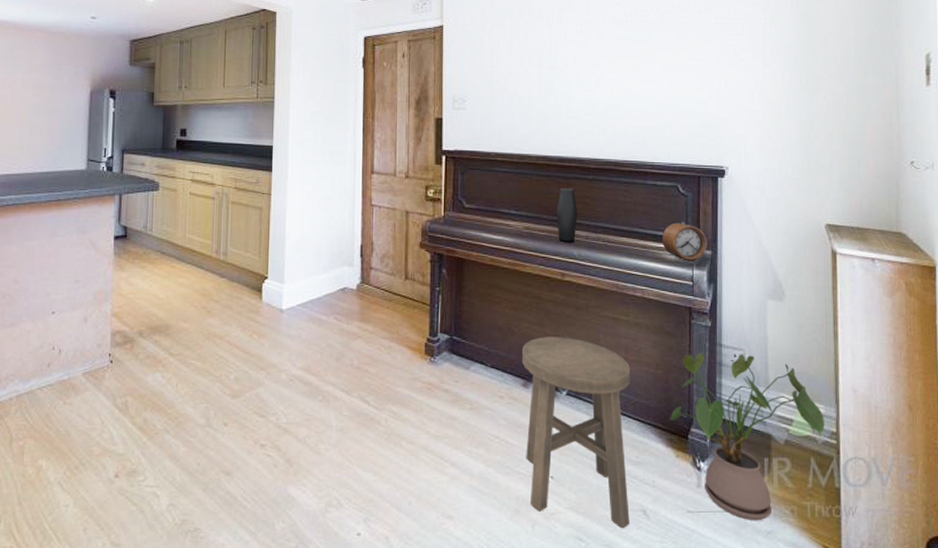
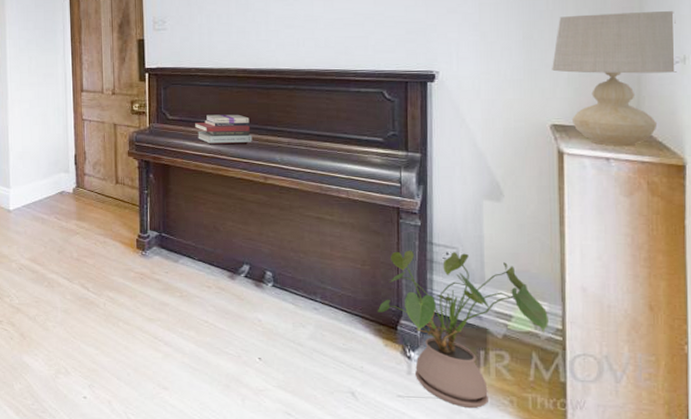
books: none [492,204,551,238] -> present [195,114,252,145]
stool: present [521,337,631,529] -> none [227,234,338,408]
vase: present [557,187,577,243] -> none [258,97,279,149]
clock: present [662,222,707,260] -> none [367,127,416,163]
table lamp: none [826,118,927,248] -> present [552,11,677,147]

